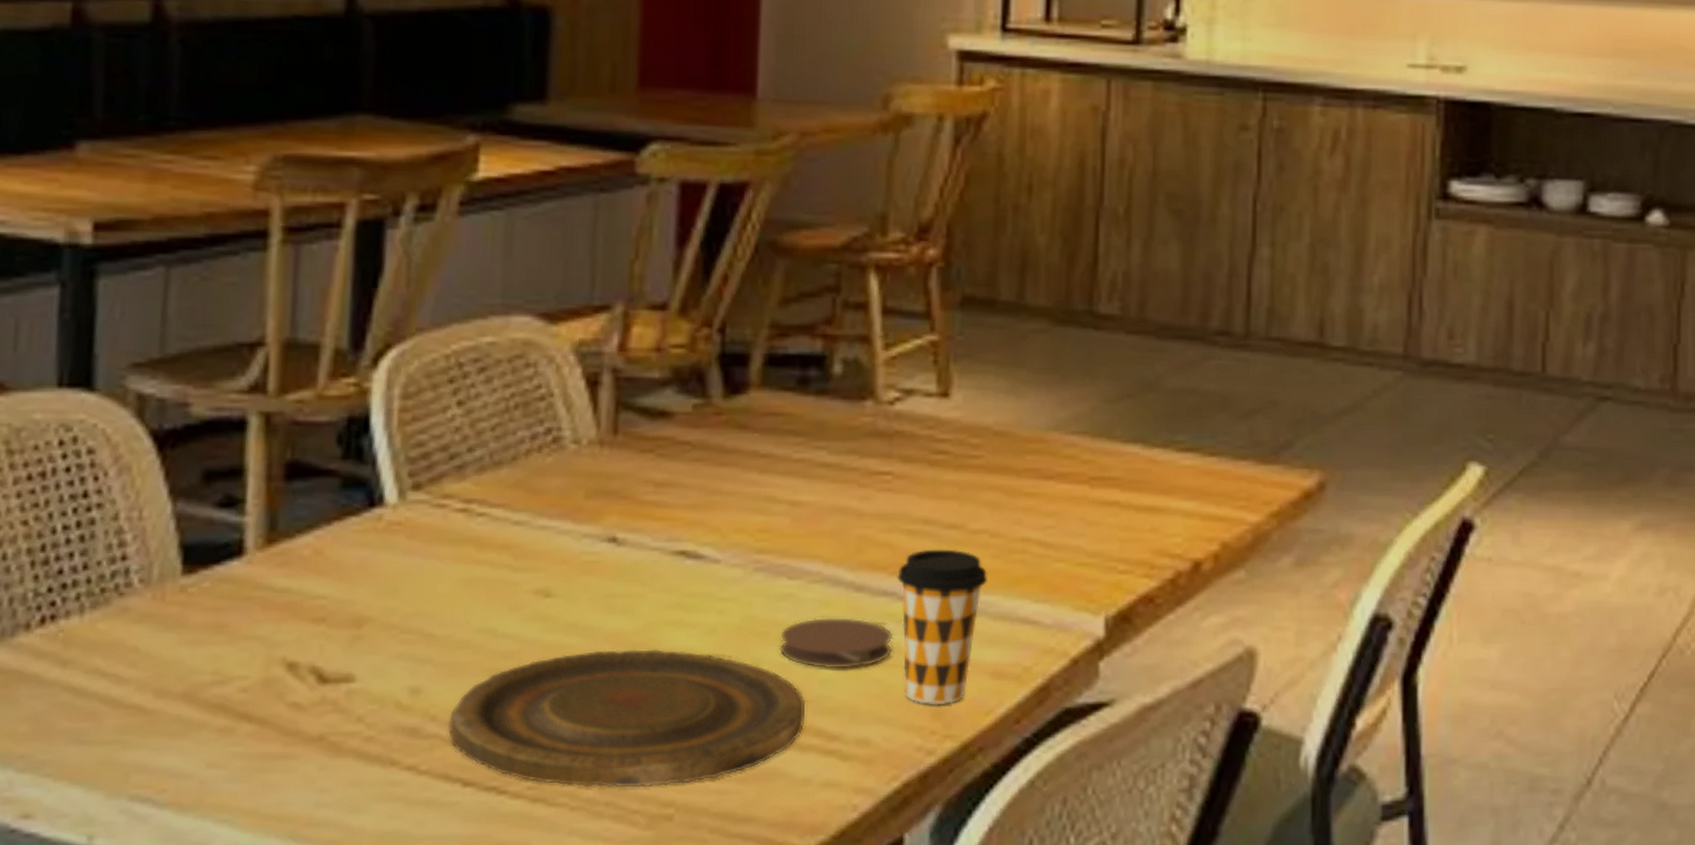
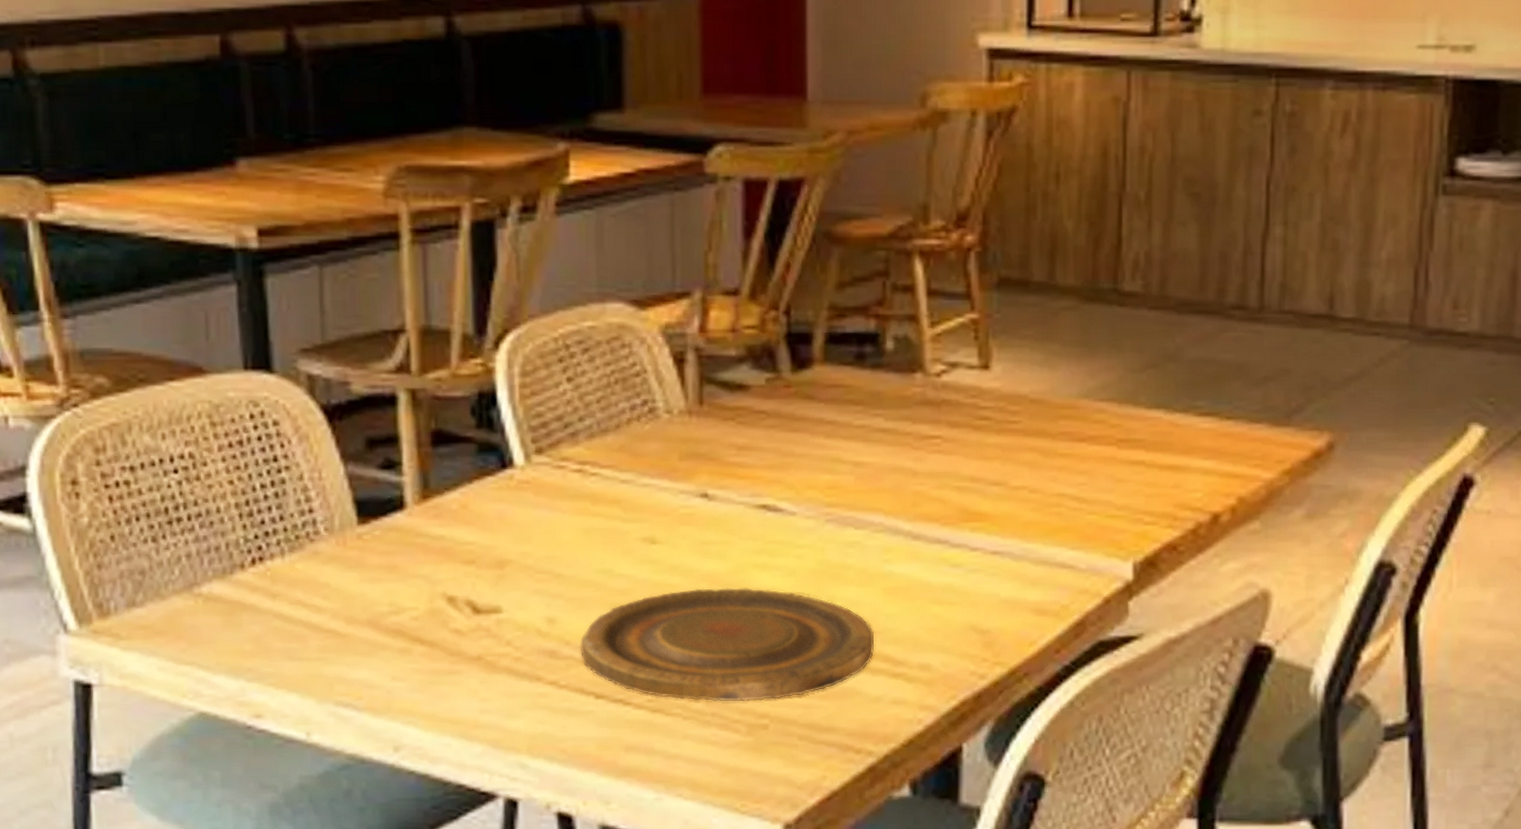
coaster: present [780,616,894,669] -> none [850,561,948,606]
coffee cup: present [897,549,987,706] -> none [949,503,1028,637]

